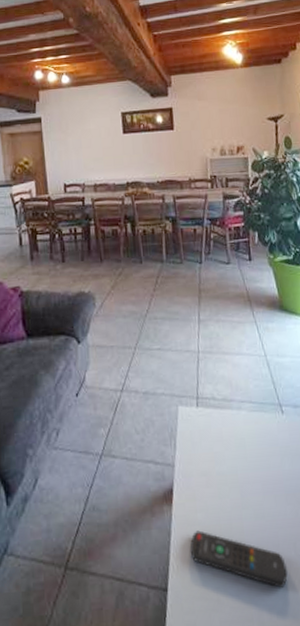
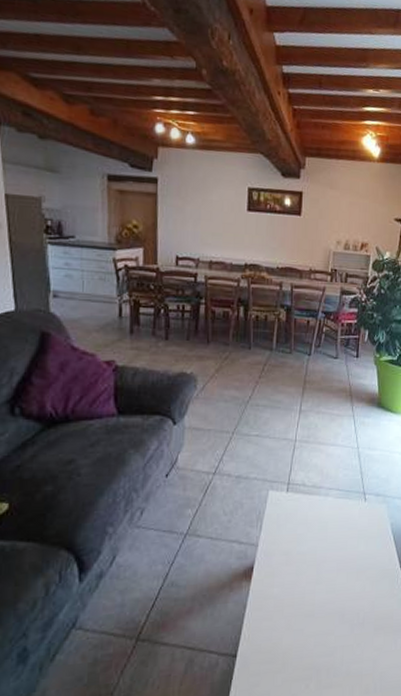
remote control: present [190,530,288,588] -> none [263,603,348,651]

